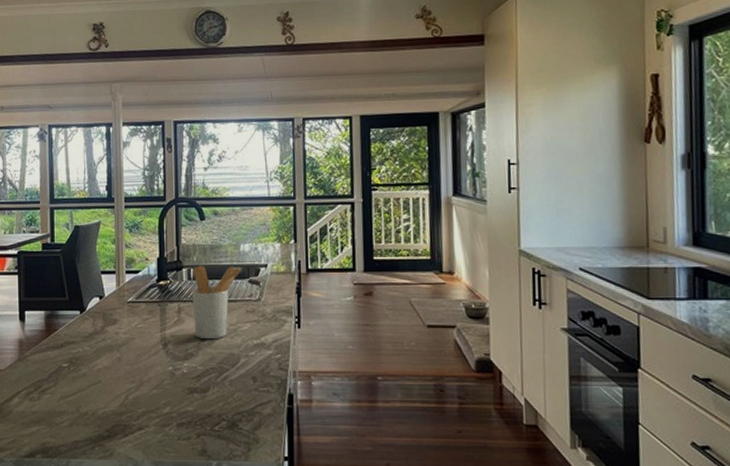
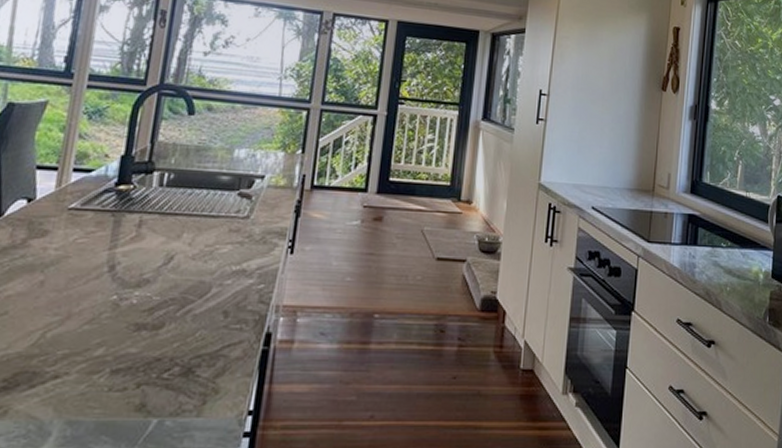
utensil holder: present [192,265,241,340] -> none [156,169,231,263]

